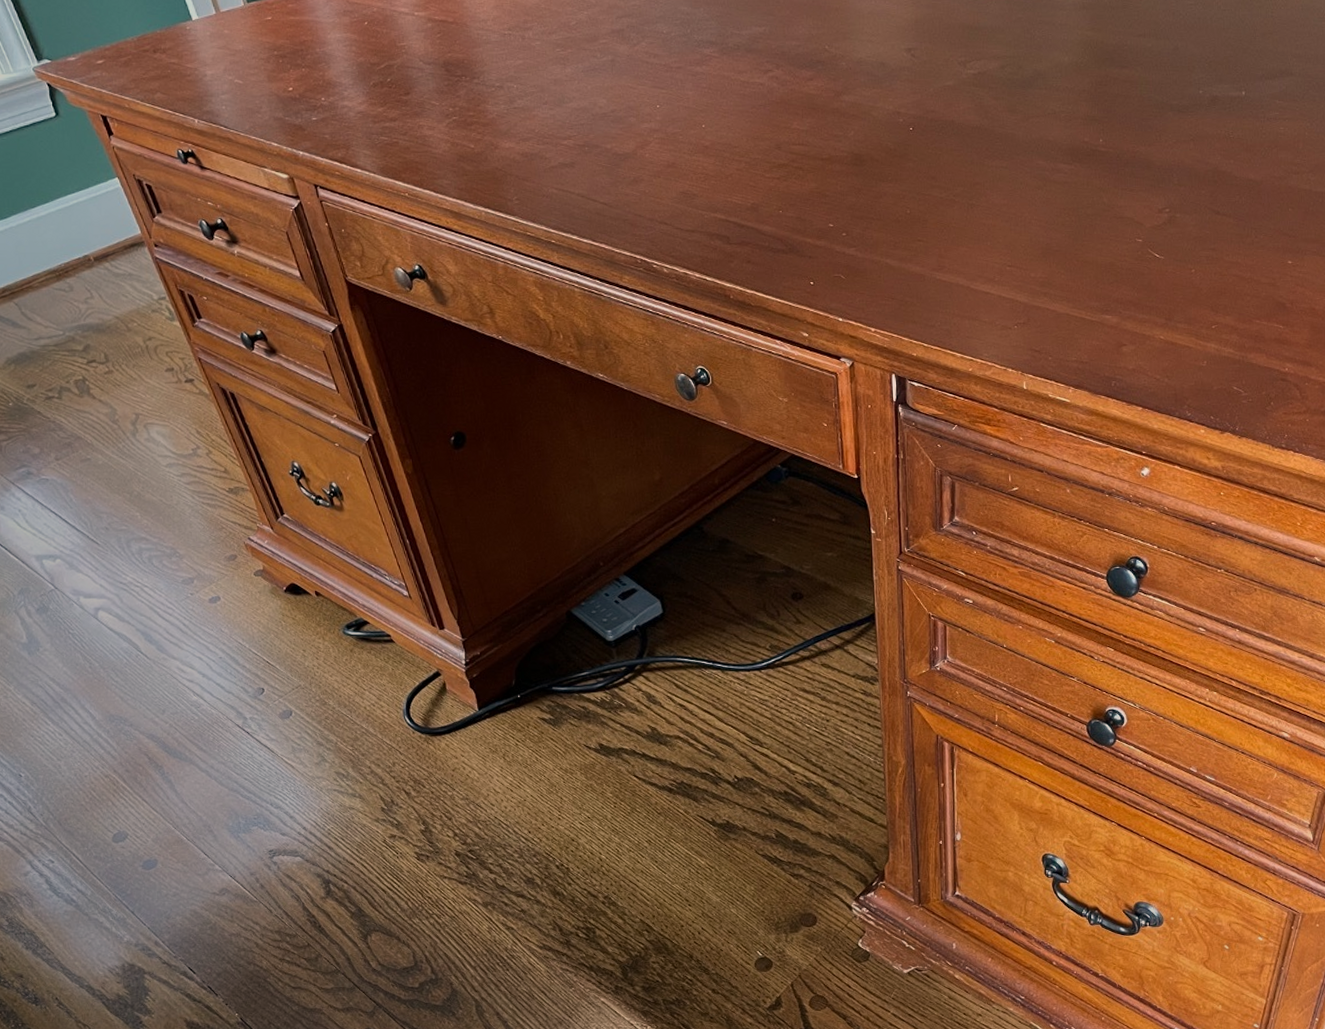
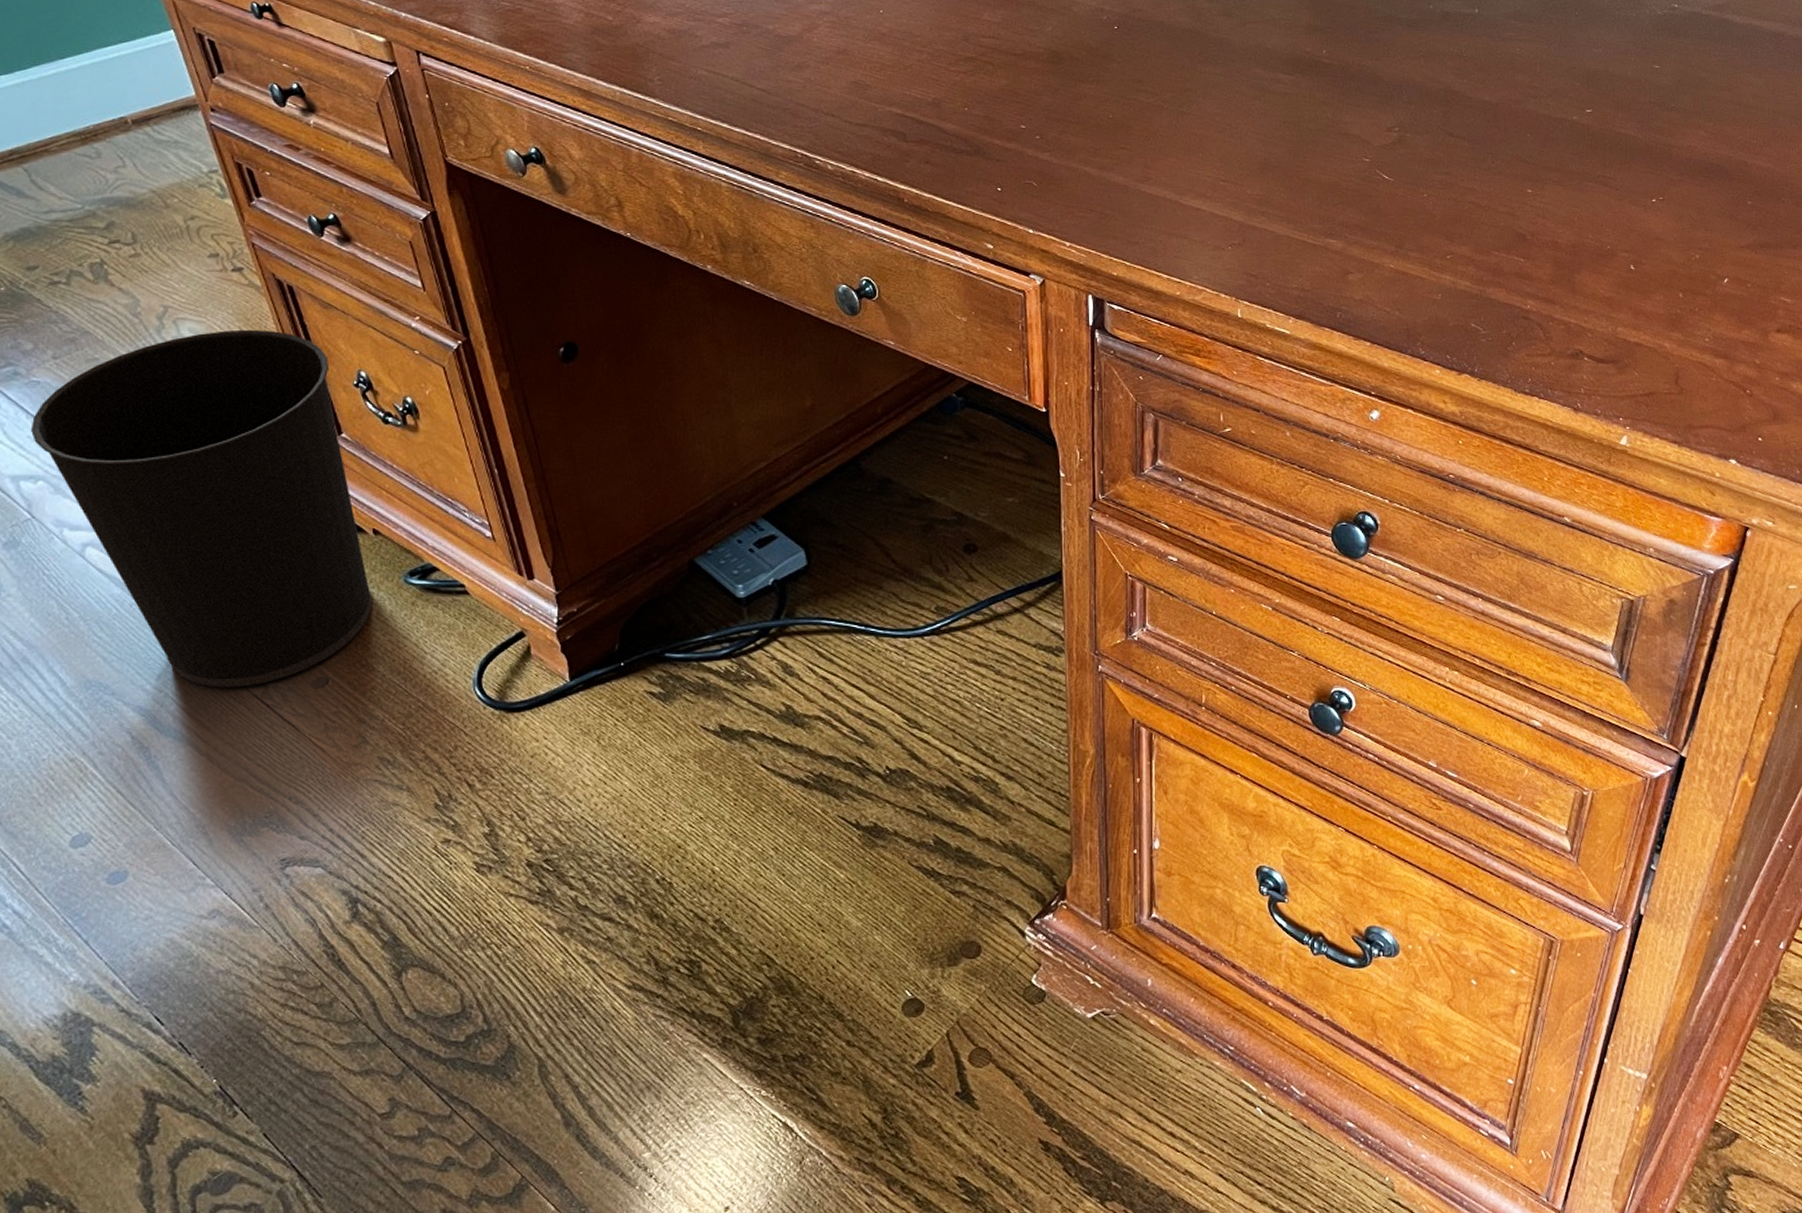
wastebasket: none [46,430,320,719] -> present [31,329,373,688]

